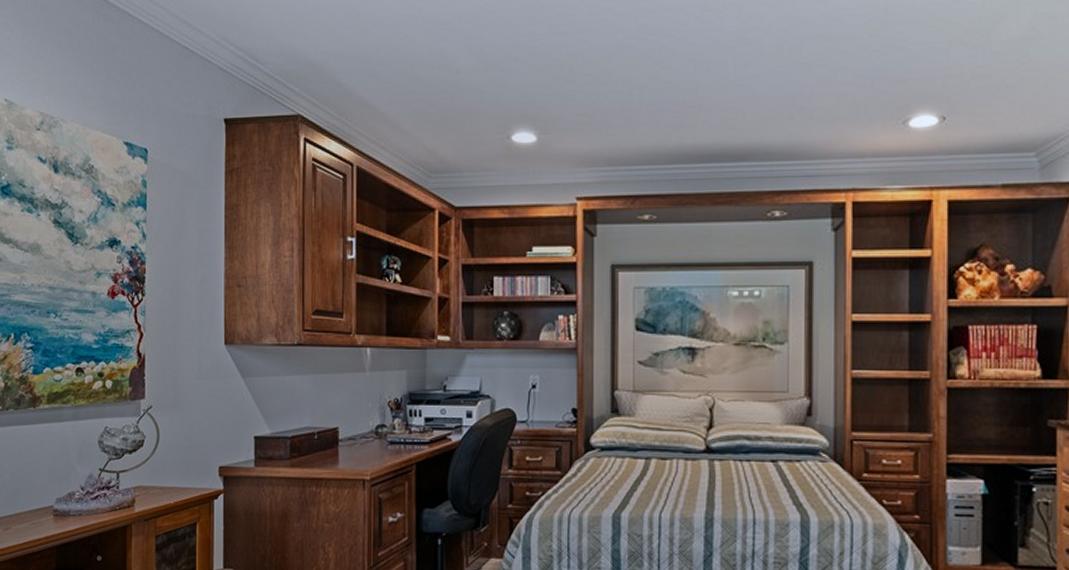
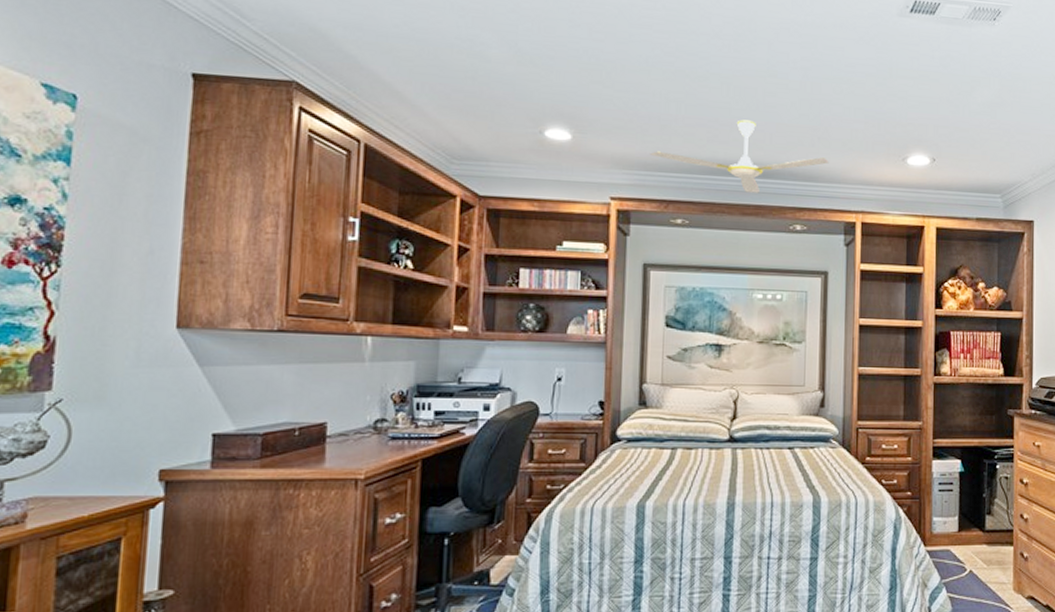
ceiling fan: none [614,98,812,179] -> present [650,119,829,193]

